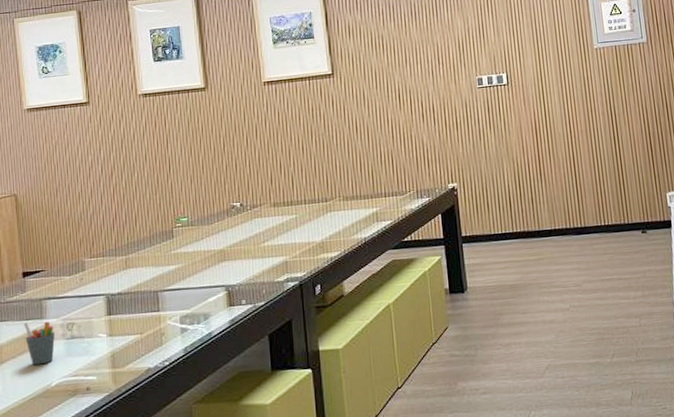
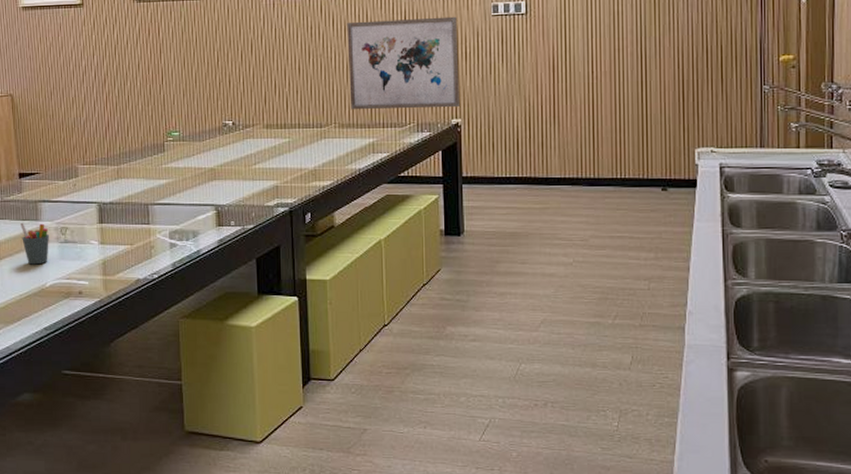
wall art: none [346,90,455,182] -> present [347,16,460,110]

